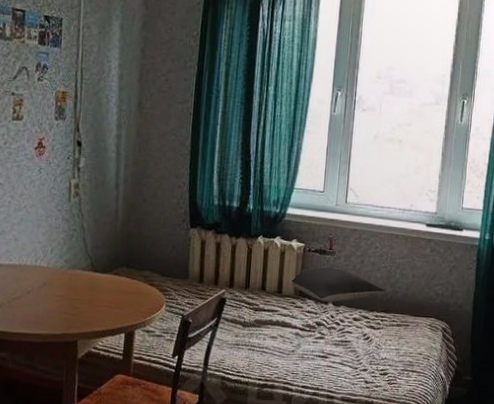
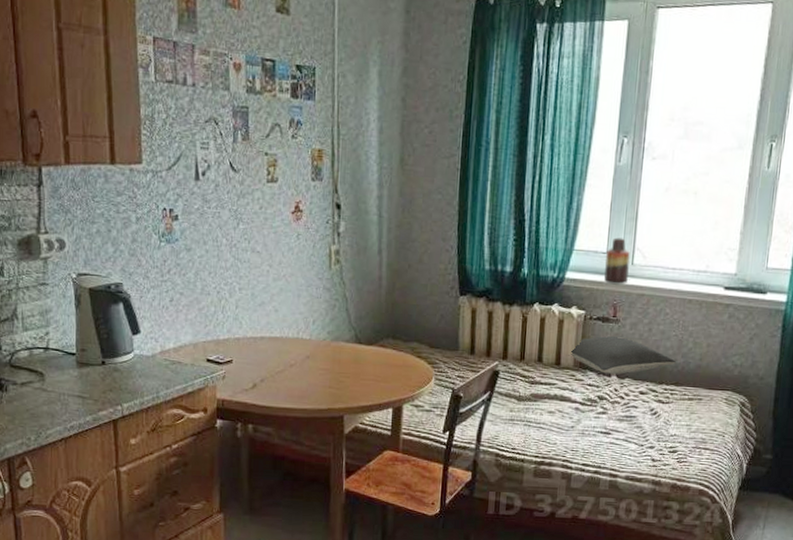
vase: none [321,178,344,221] -> present [604,237,630,285]

